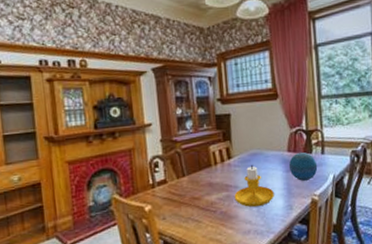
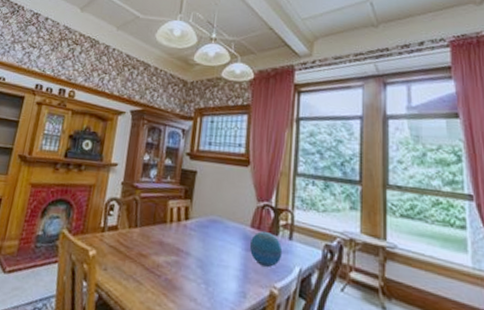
candlestick: present [234,164,274,207] -> none [183,232,228,284]

